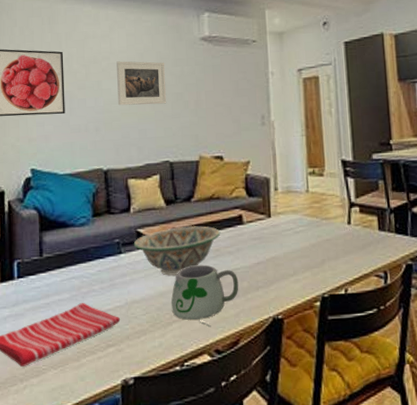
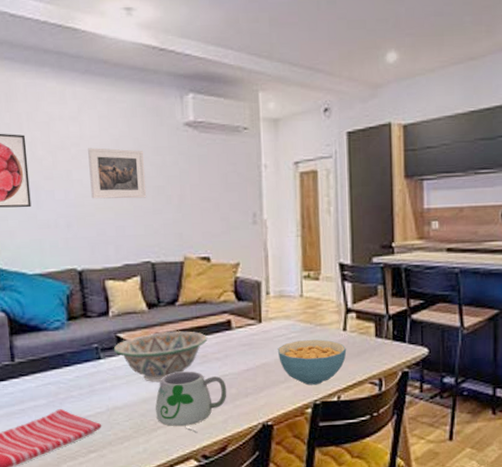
cereal bowl: none [286,233,352,279] -> present [277,339,347,386]

